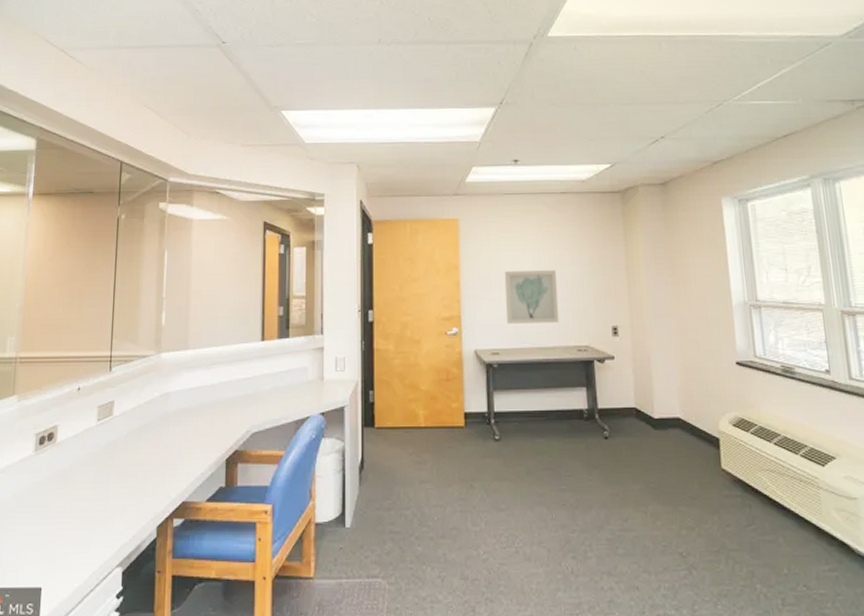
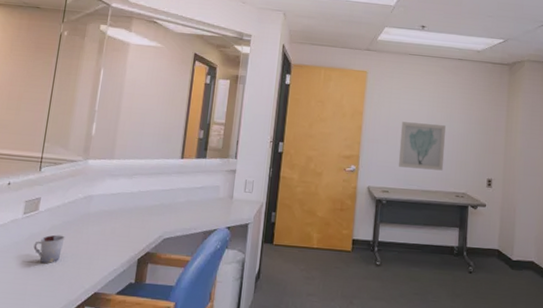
cup: none [111,440,144,475] -> present [33,234,65,264]

